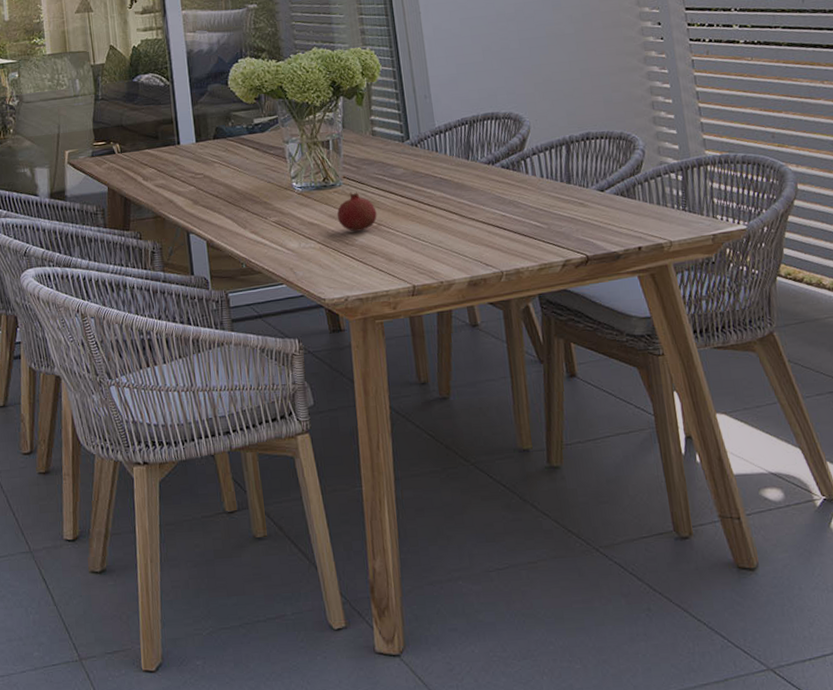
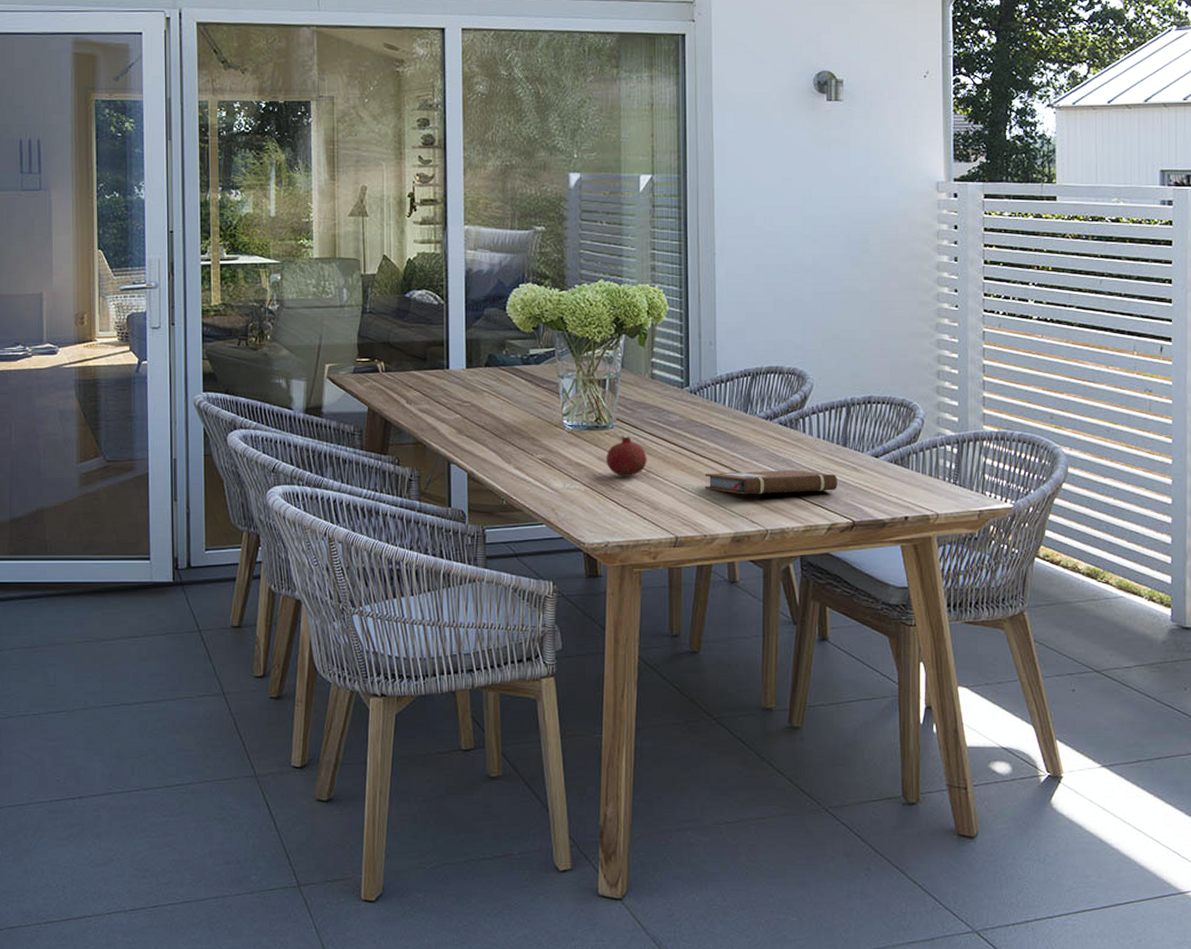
notebook: none [434,210,567,240] -> present [704,470,837,495]

